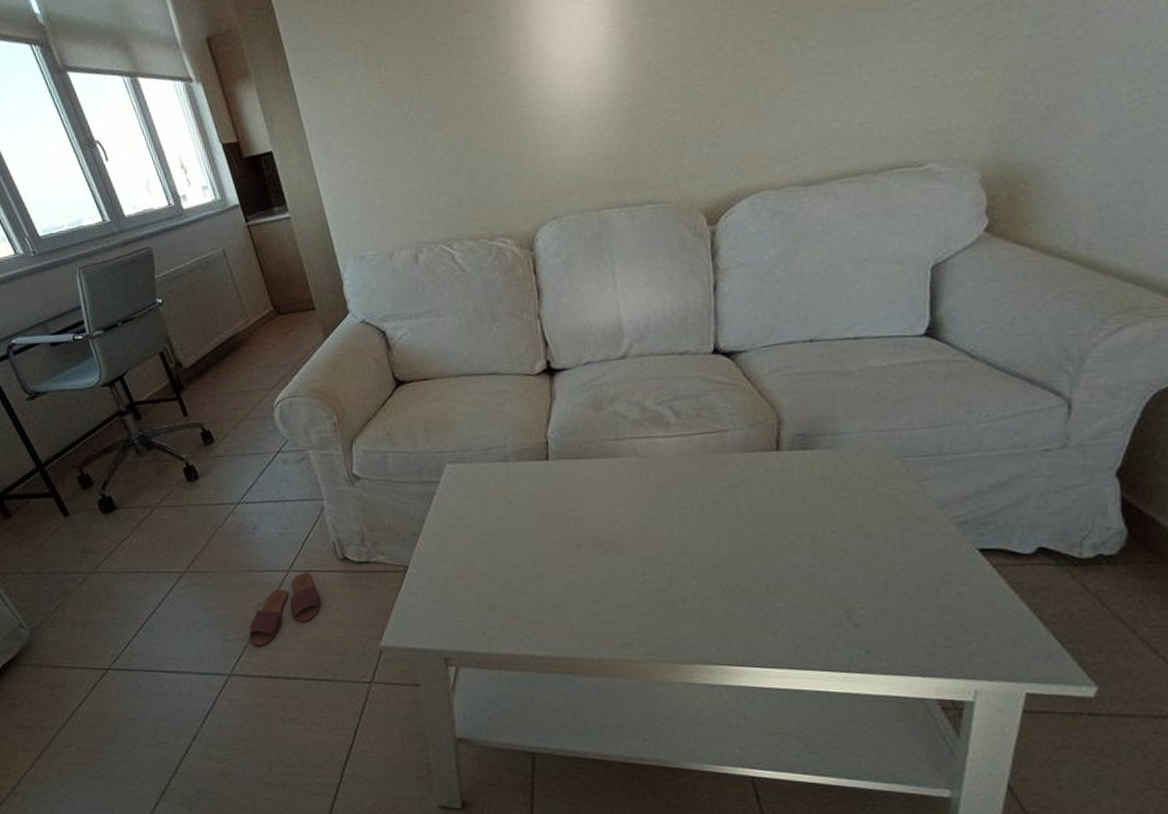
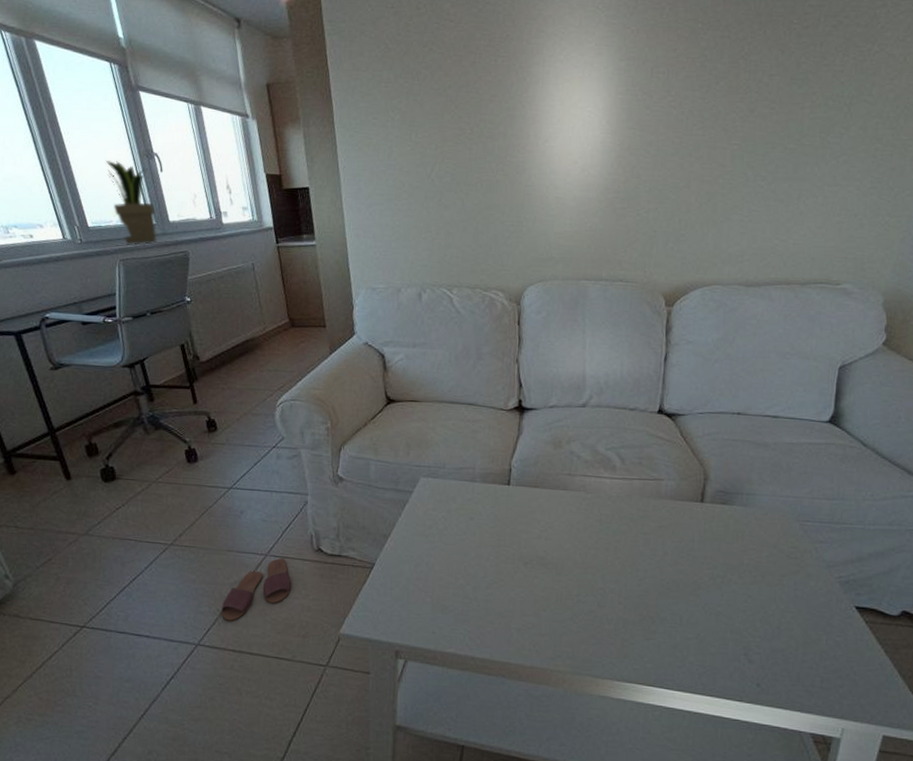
potted plant: none [45,157,115,249] -> present [105,161,157,245]

